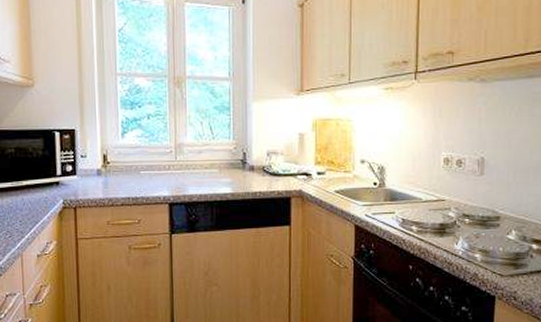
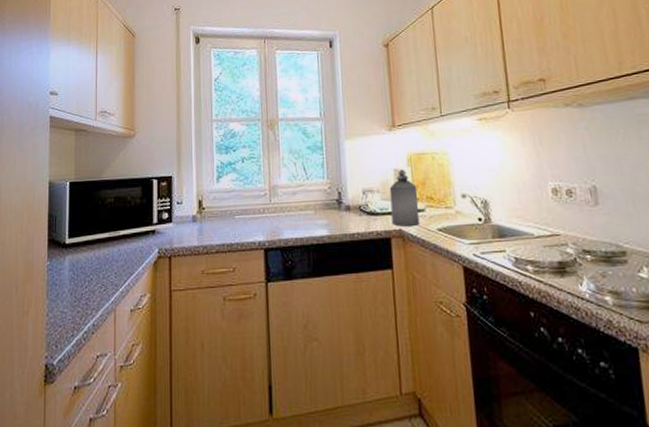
bottle: none [293,134,320,187] -> present [389,170,419,227]

